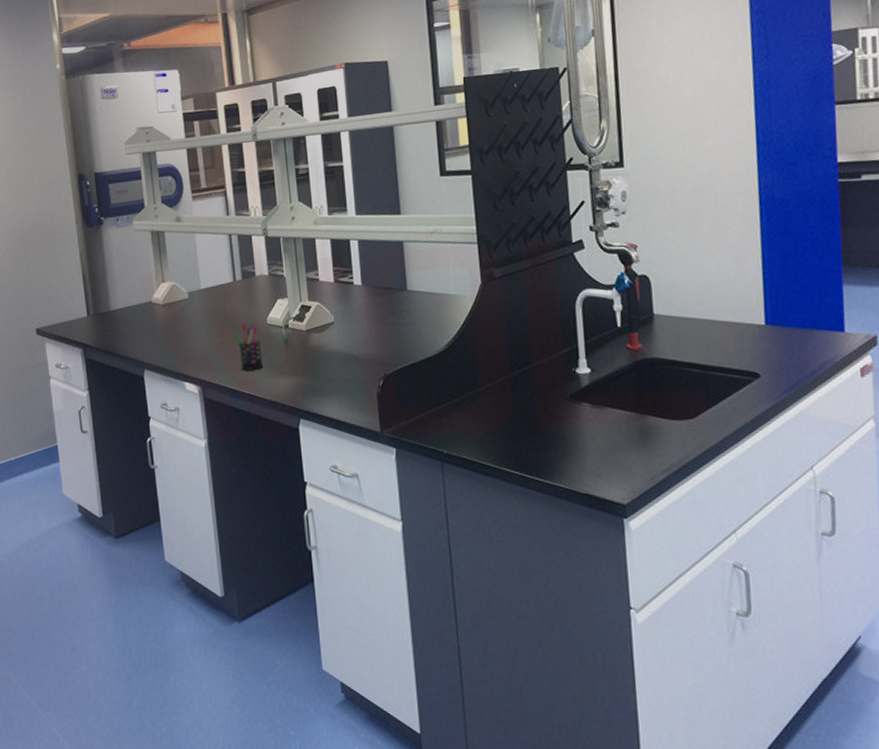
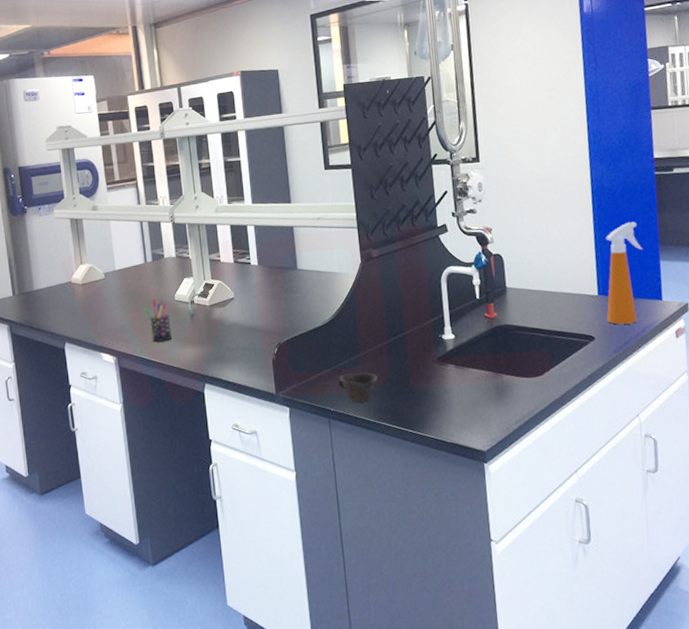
cup: none [452,409,500,444] -> present [337,372,379,402]
spray bottle: none [775,238,822,360] -> present [606,221,643,325]

